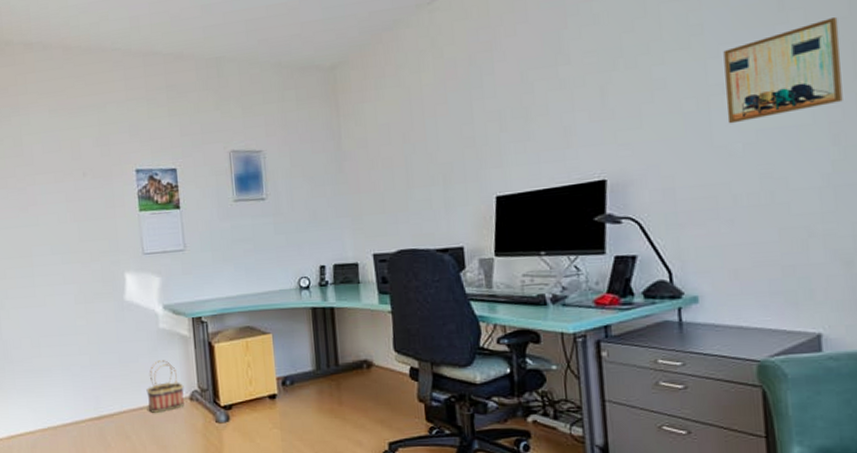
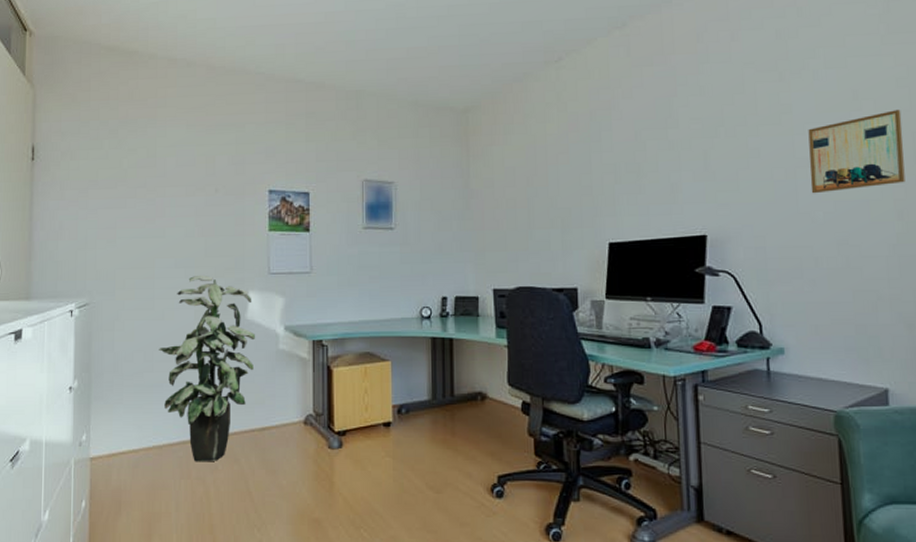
indoor plant: none [44,260,136,441] -> present [159,276,256,462]
basket: present [146,360,185,413] -> none [260,382,299,436]

